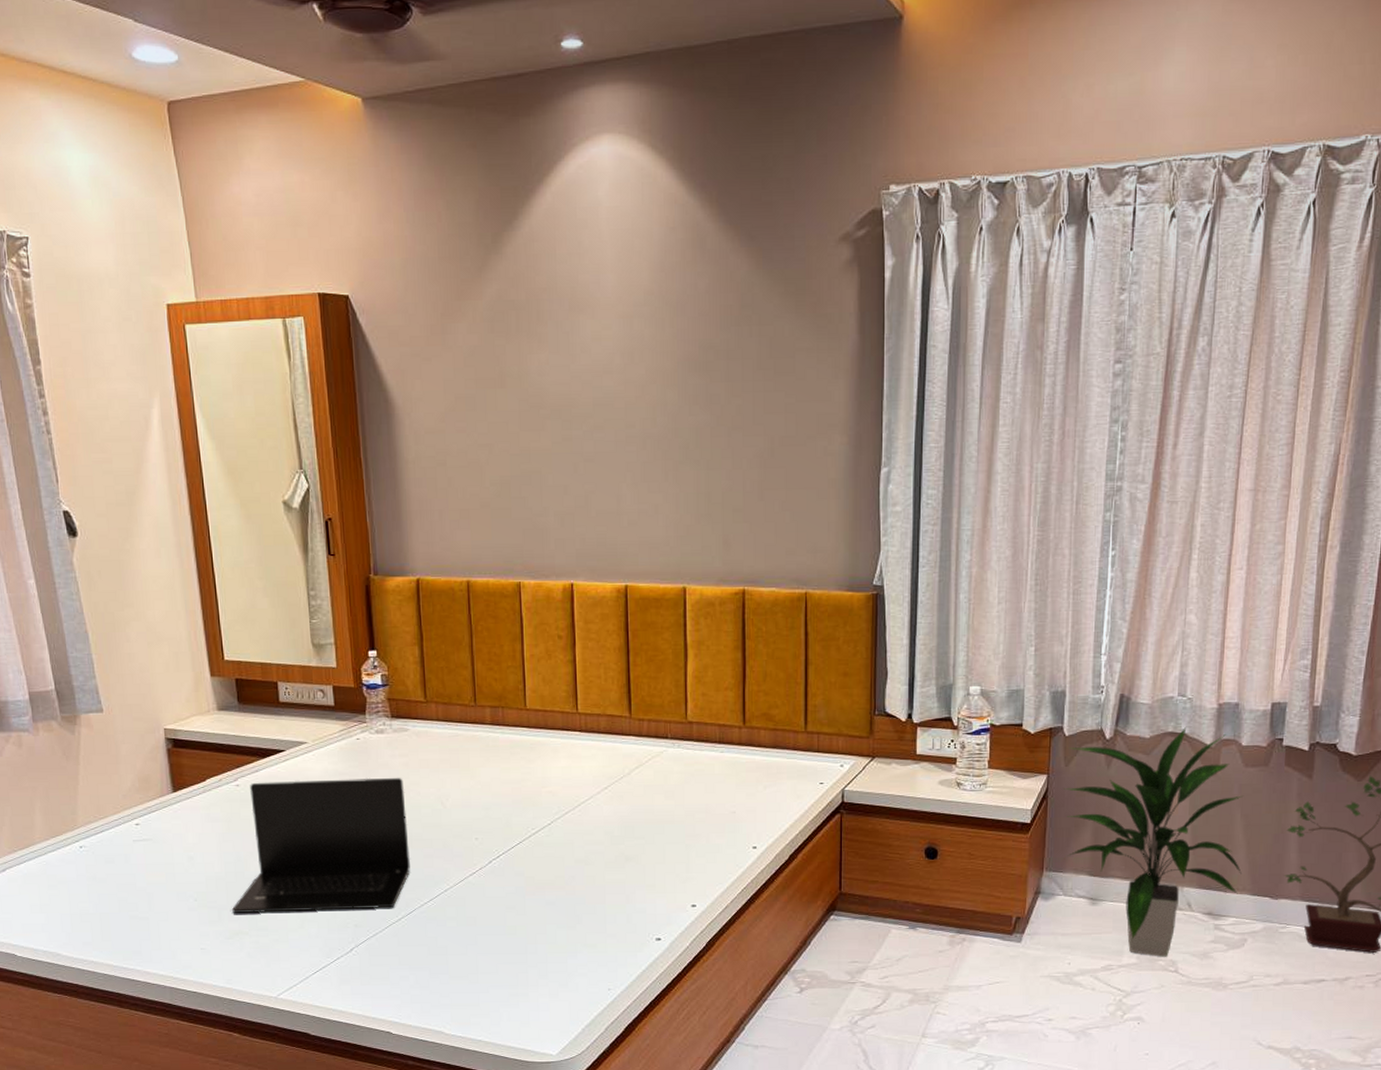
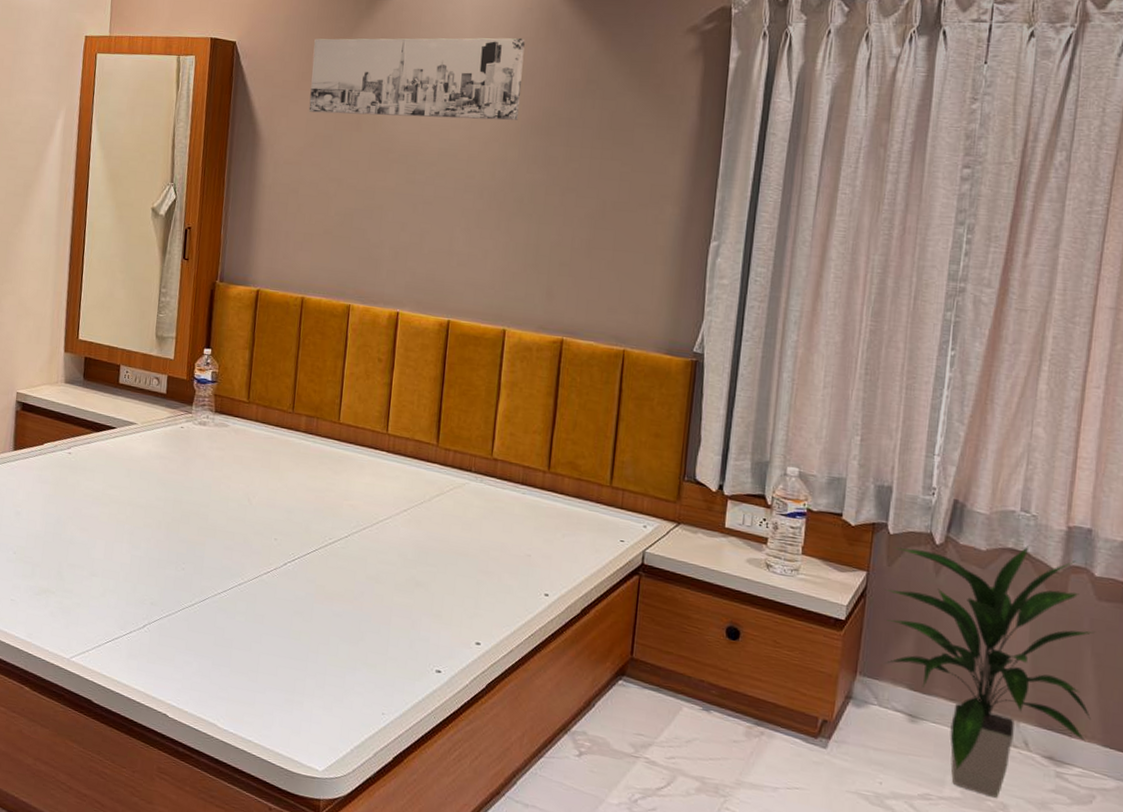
laptop: present [232,777,411,914] -> none [44,453,217,592]
wall art: none [439,263,674,371] -> present [308,37,525,121]

